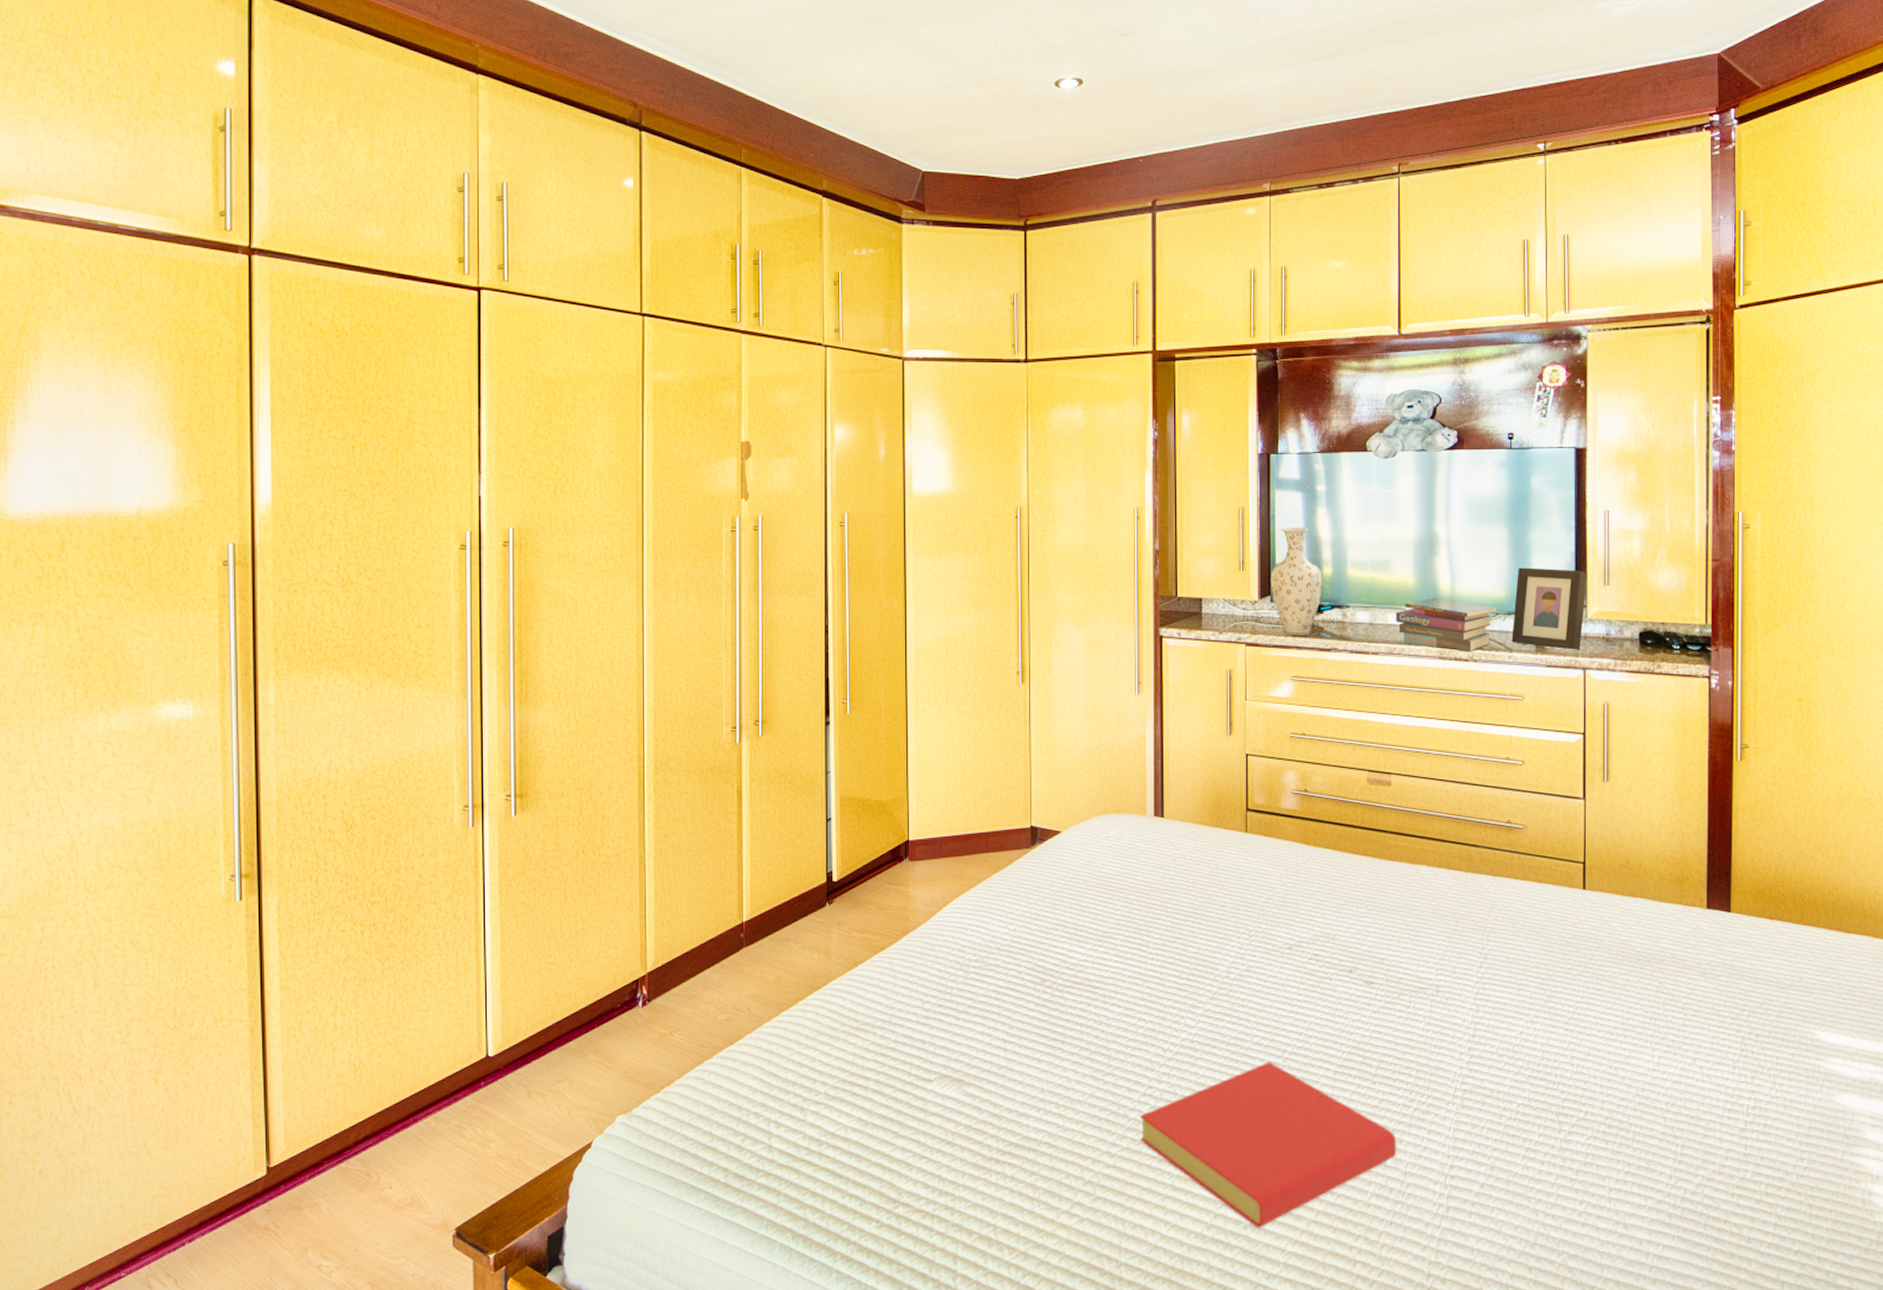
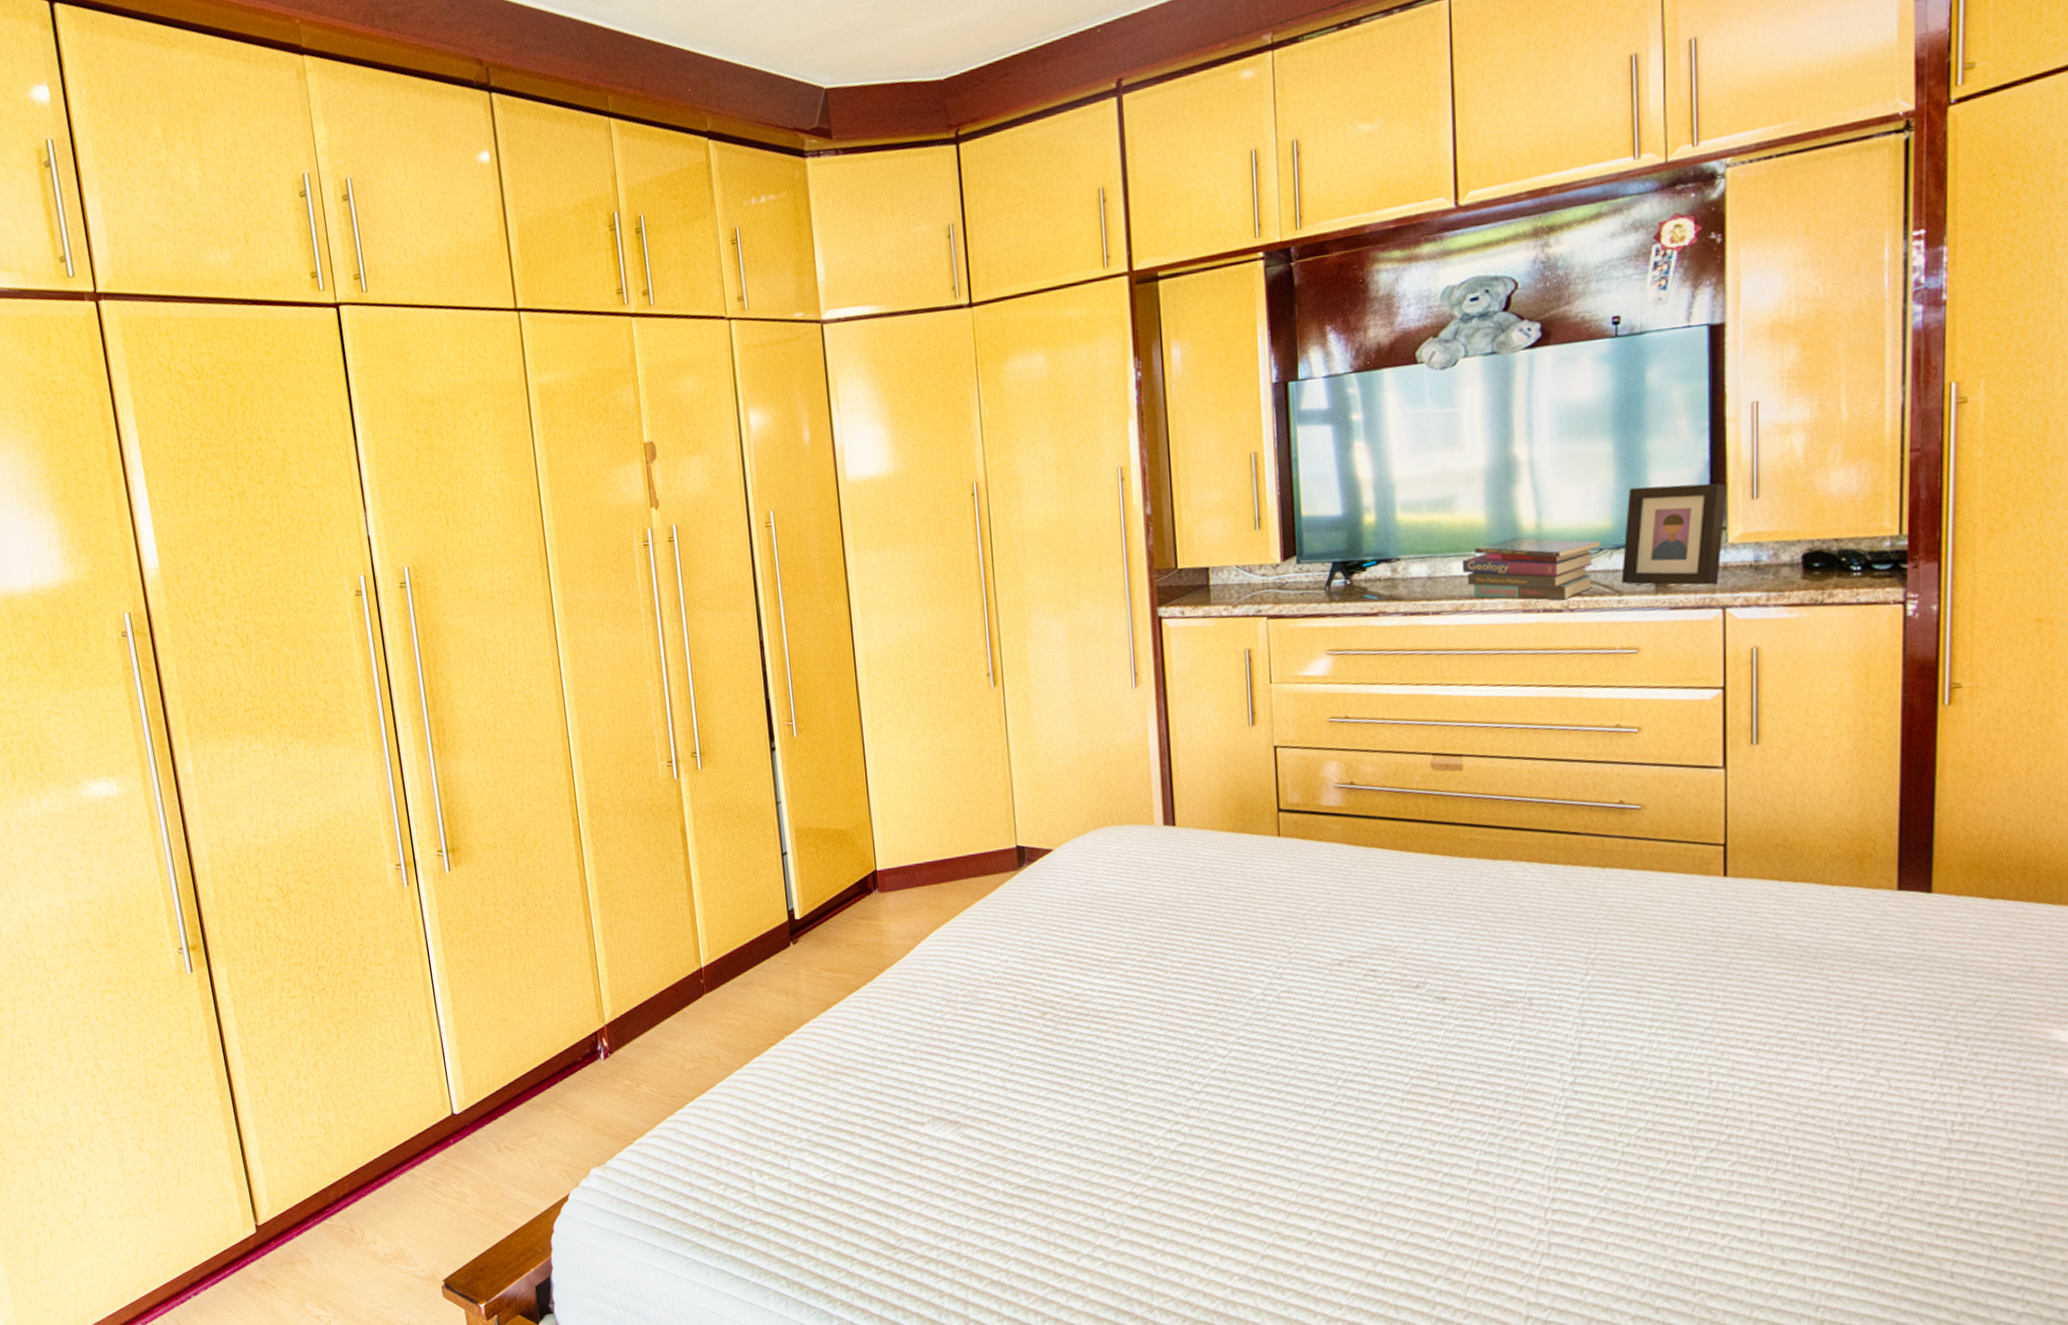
book: present [1140,1061,1397,1228] -> none [1167,1090,1483,1269]
vase: present [1270,527,1322,635] -> none [1295,467,1364,601]

